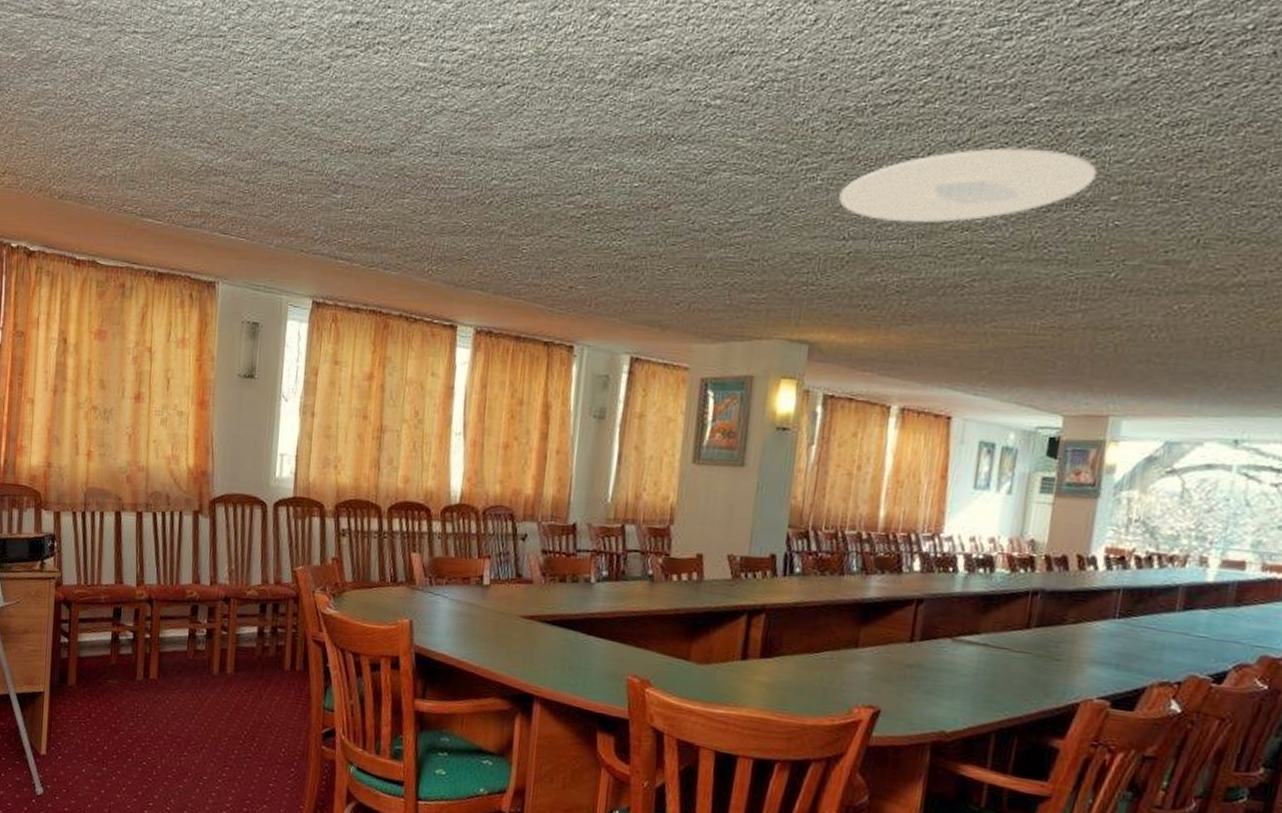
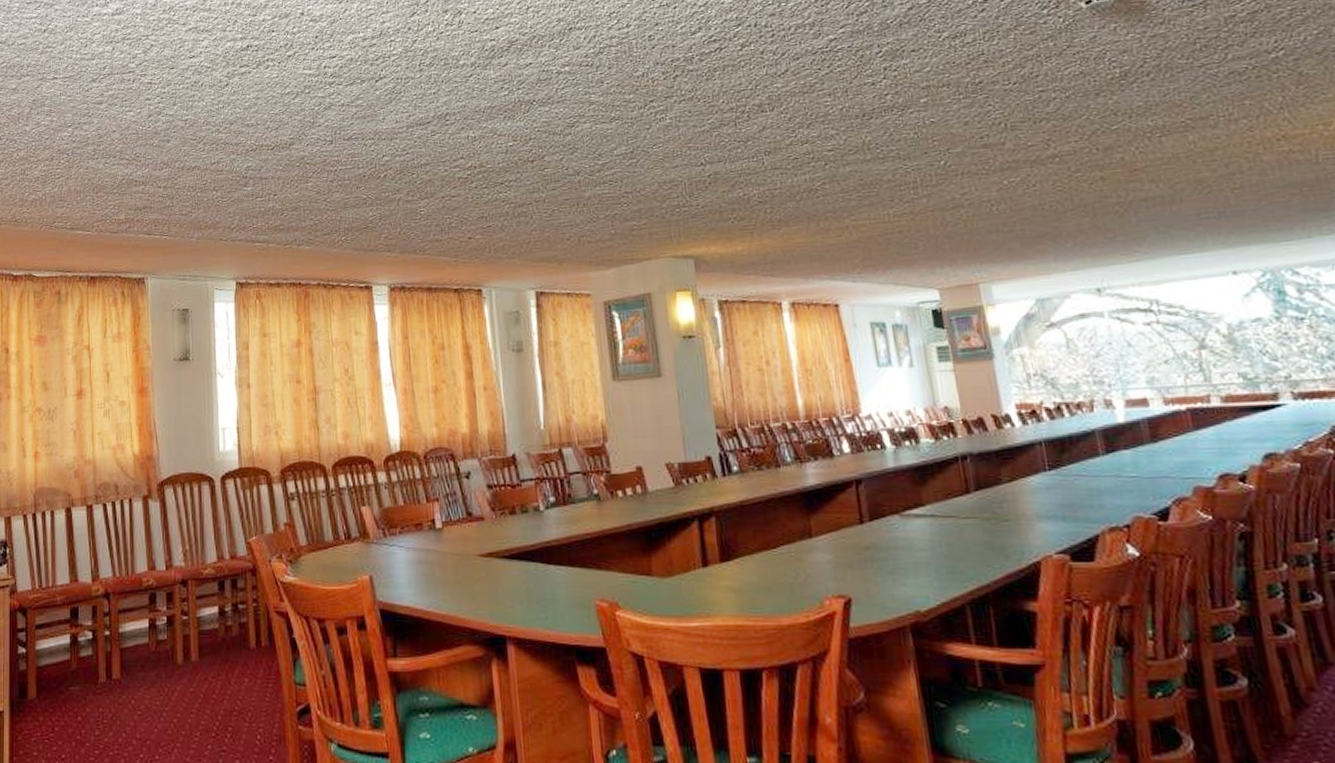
ceiling light: present [839,148,1098,223] -> none [688,69,903,146]

